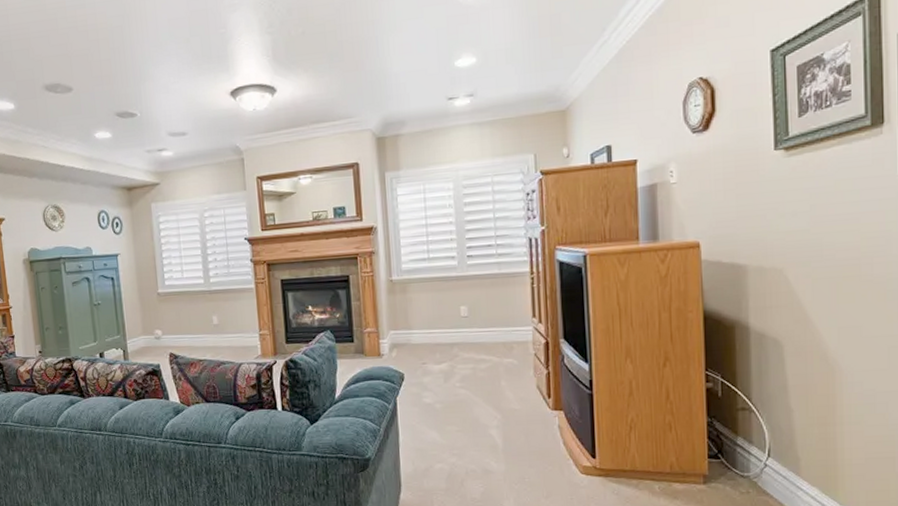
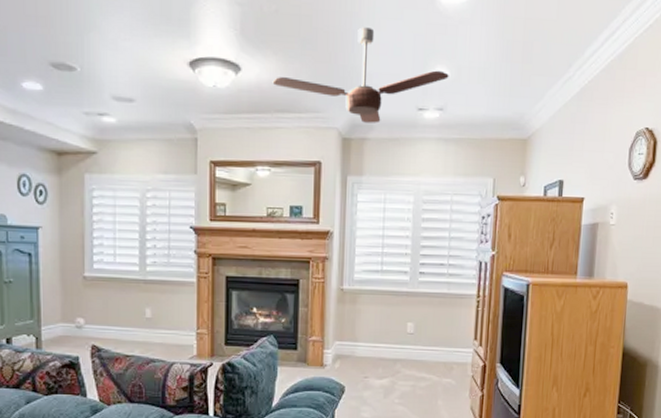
ceiling fan: none [306,31,476,121] -> present [272,27,449,123]

